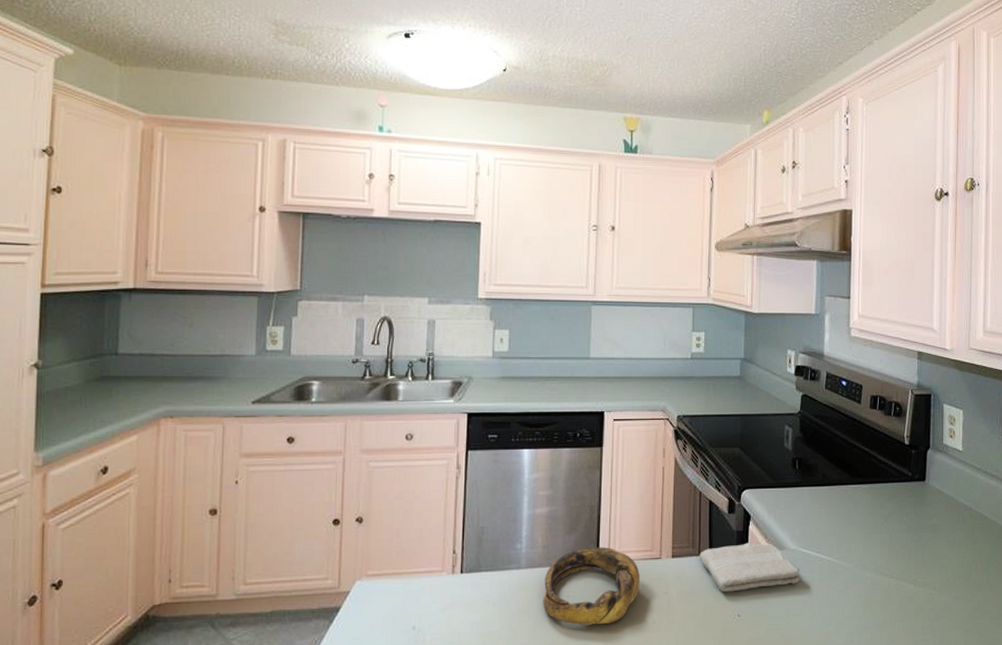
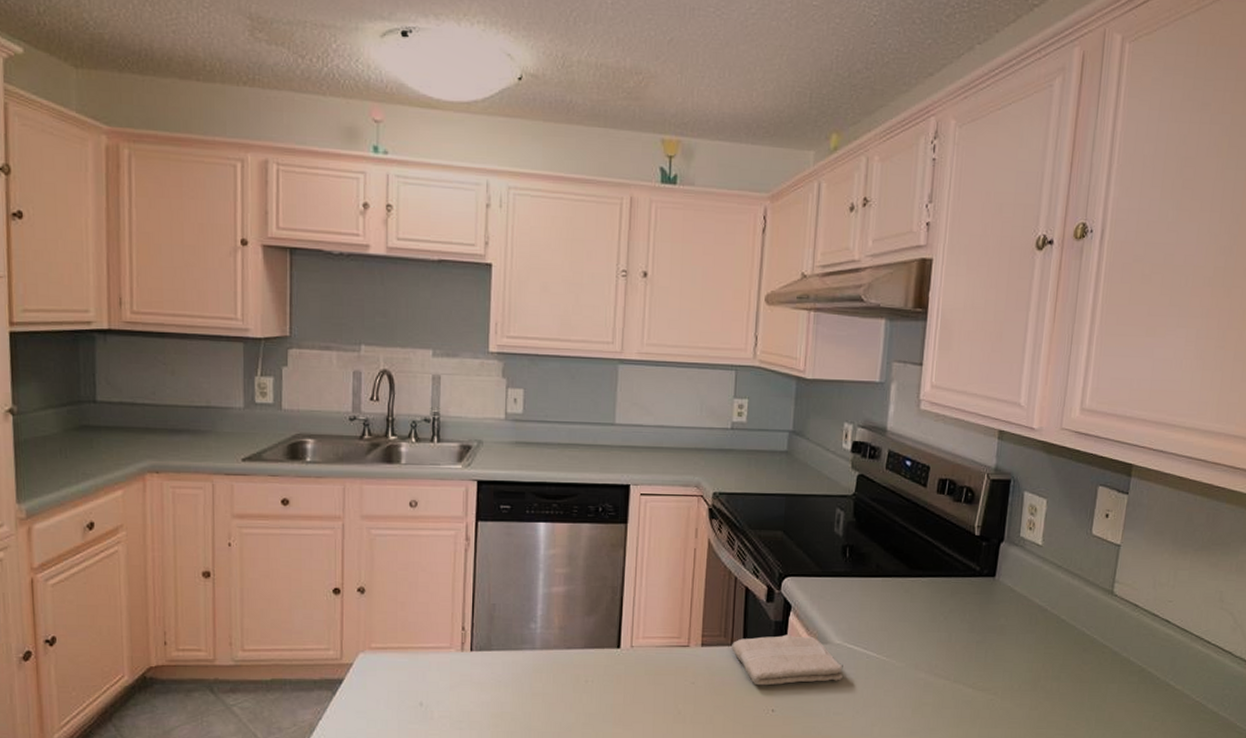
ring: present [543,547,640,626] -> none [559,631,665,712]

